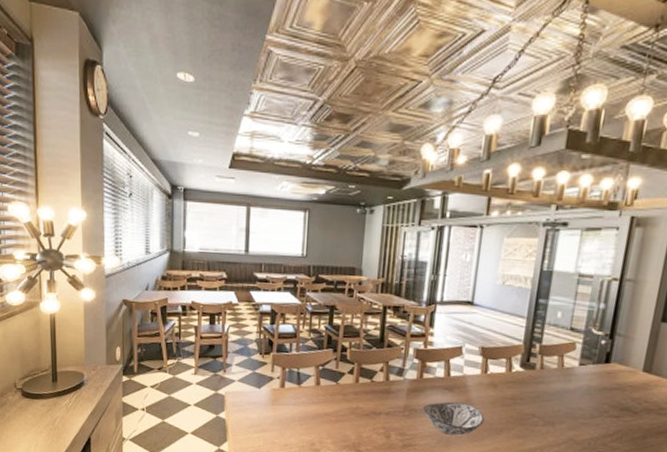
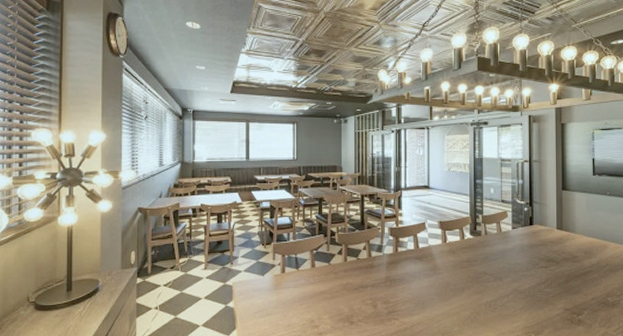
decorative bowl: present [423,402,485,436] -> none [401,269,449,298]

